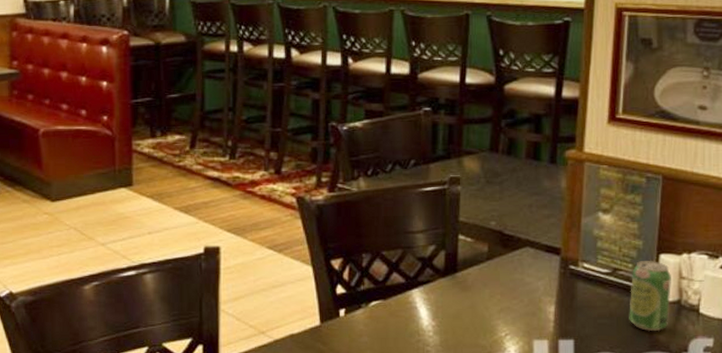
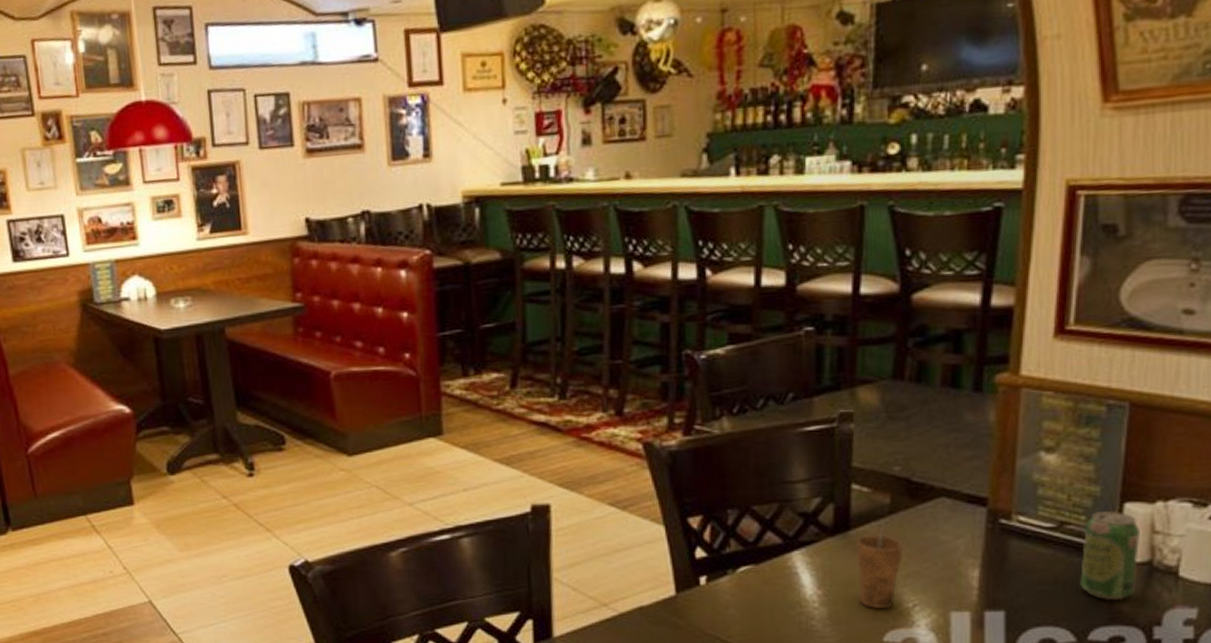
cup: none [462,265,498,337] -> present [856,521,903,608]

